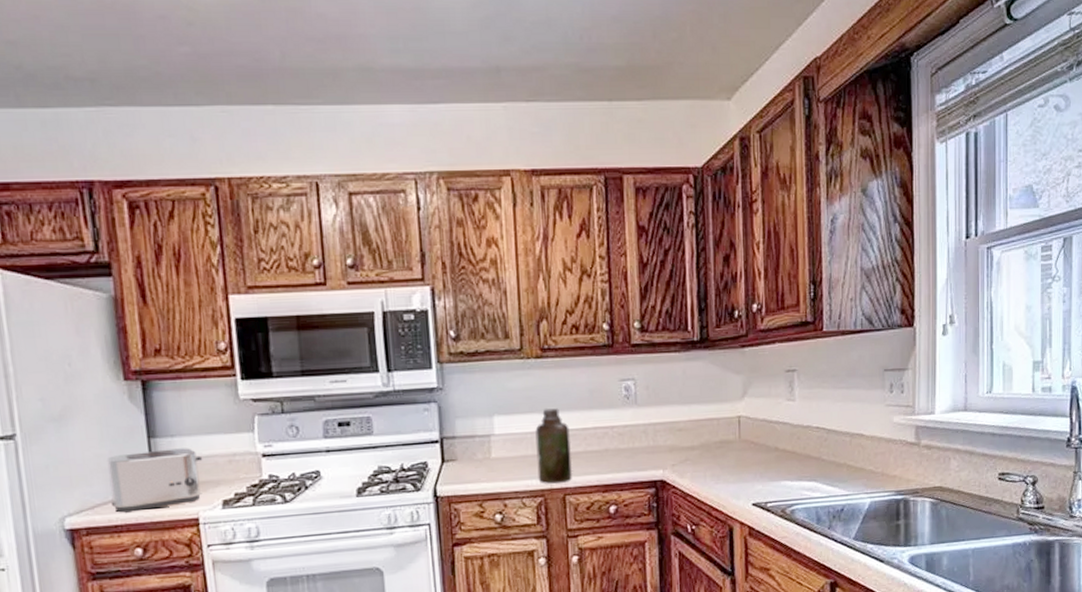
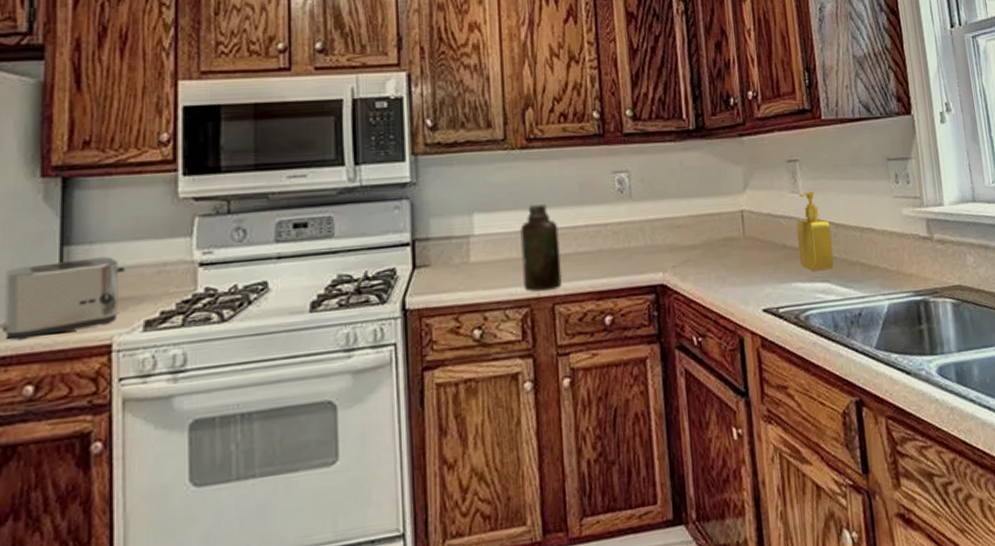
soap dispenser: none [790,399,823,472] -> present [796,191,834,272]

